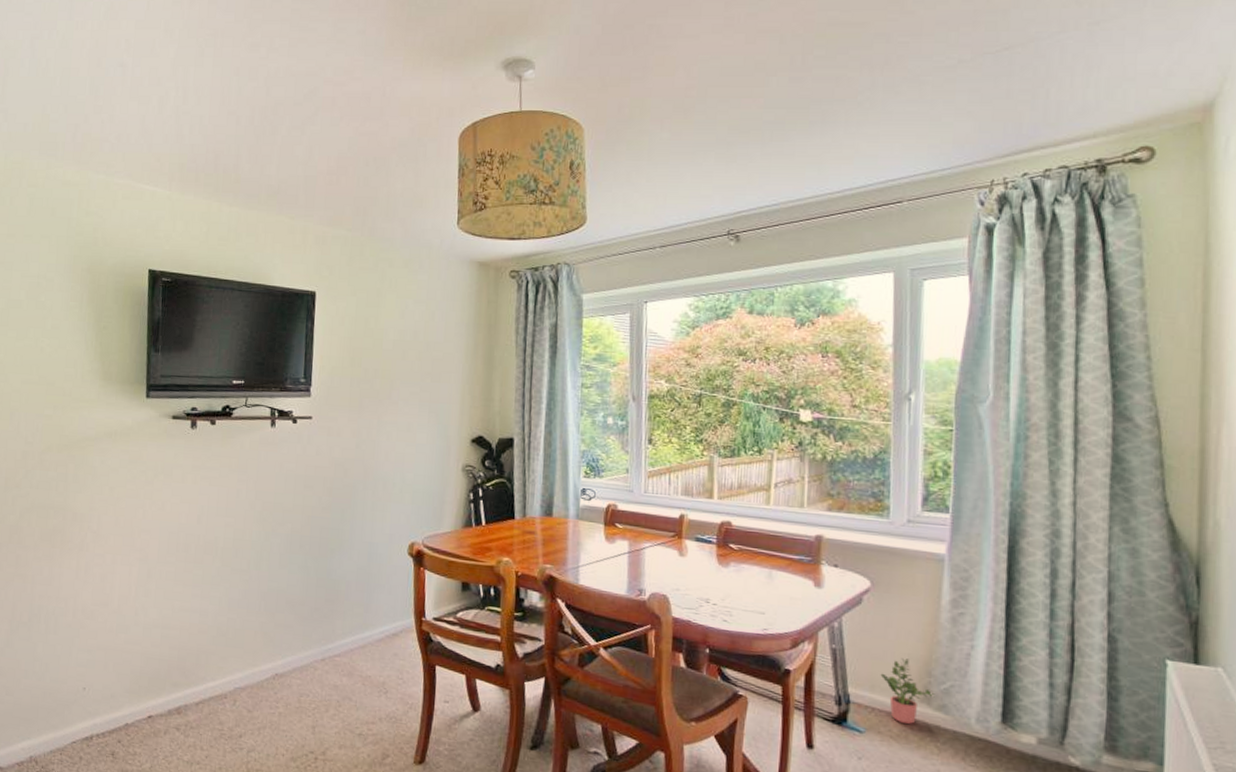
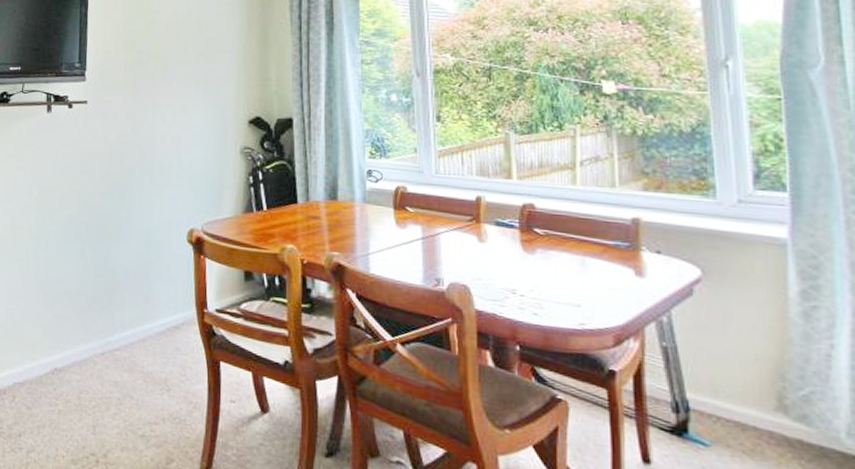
potted plant: present [880,658,935,725] -> none [723,358,792,438]

